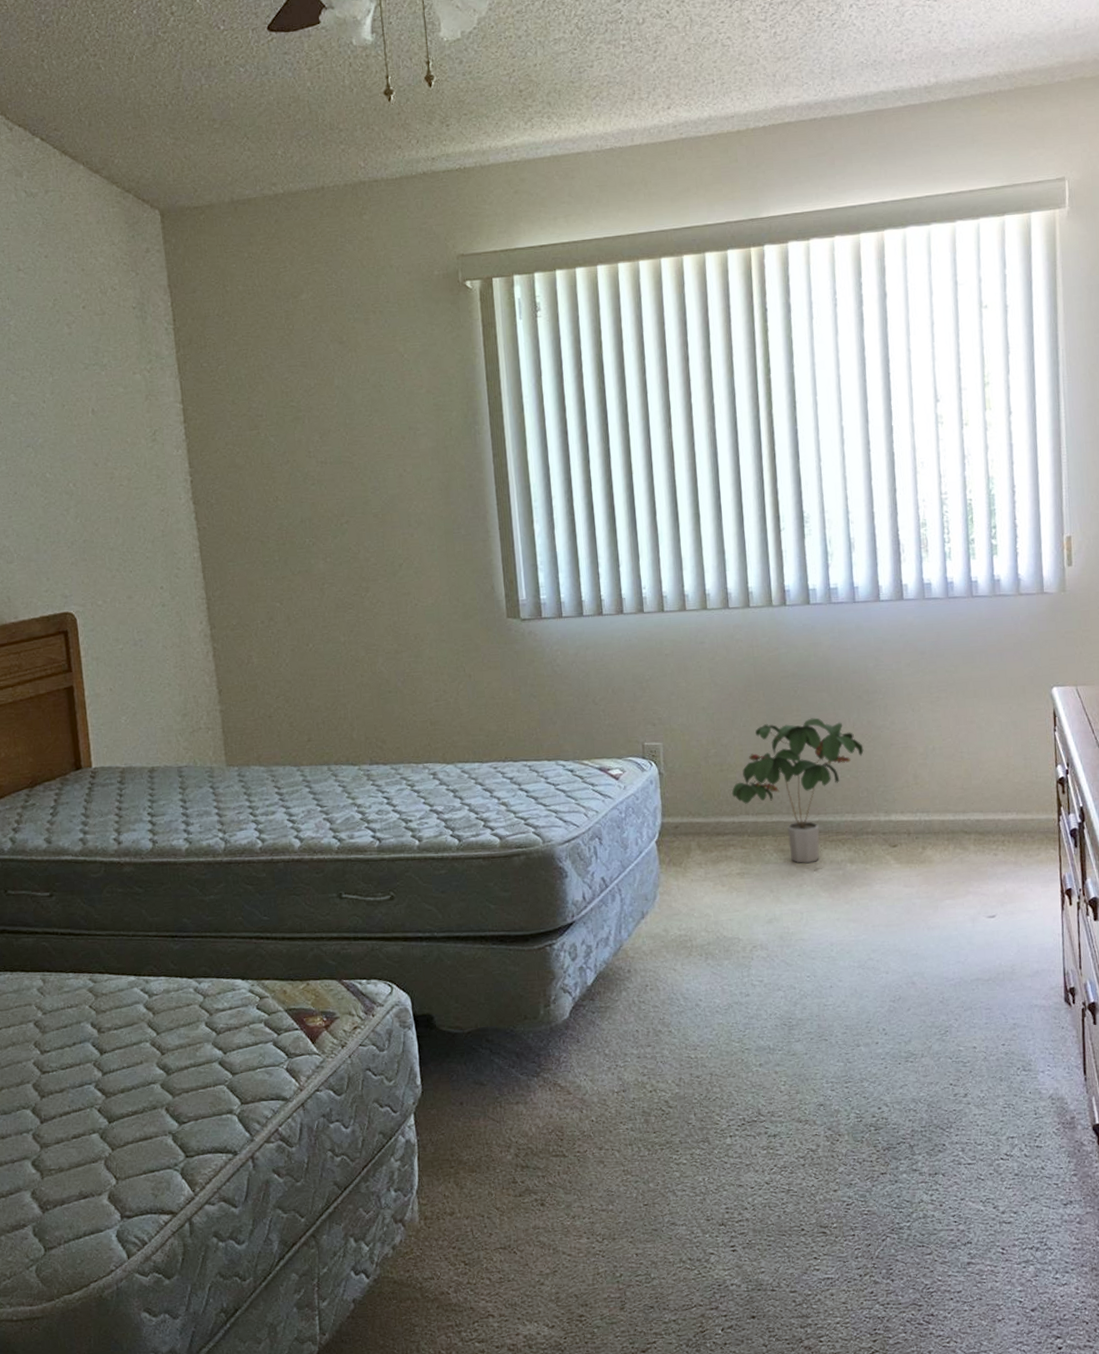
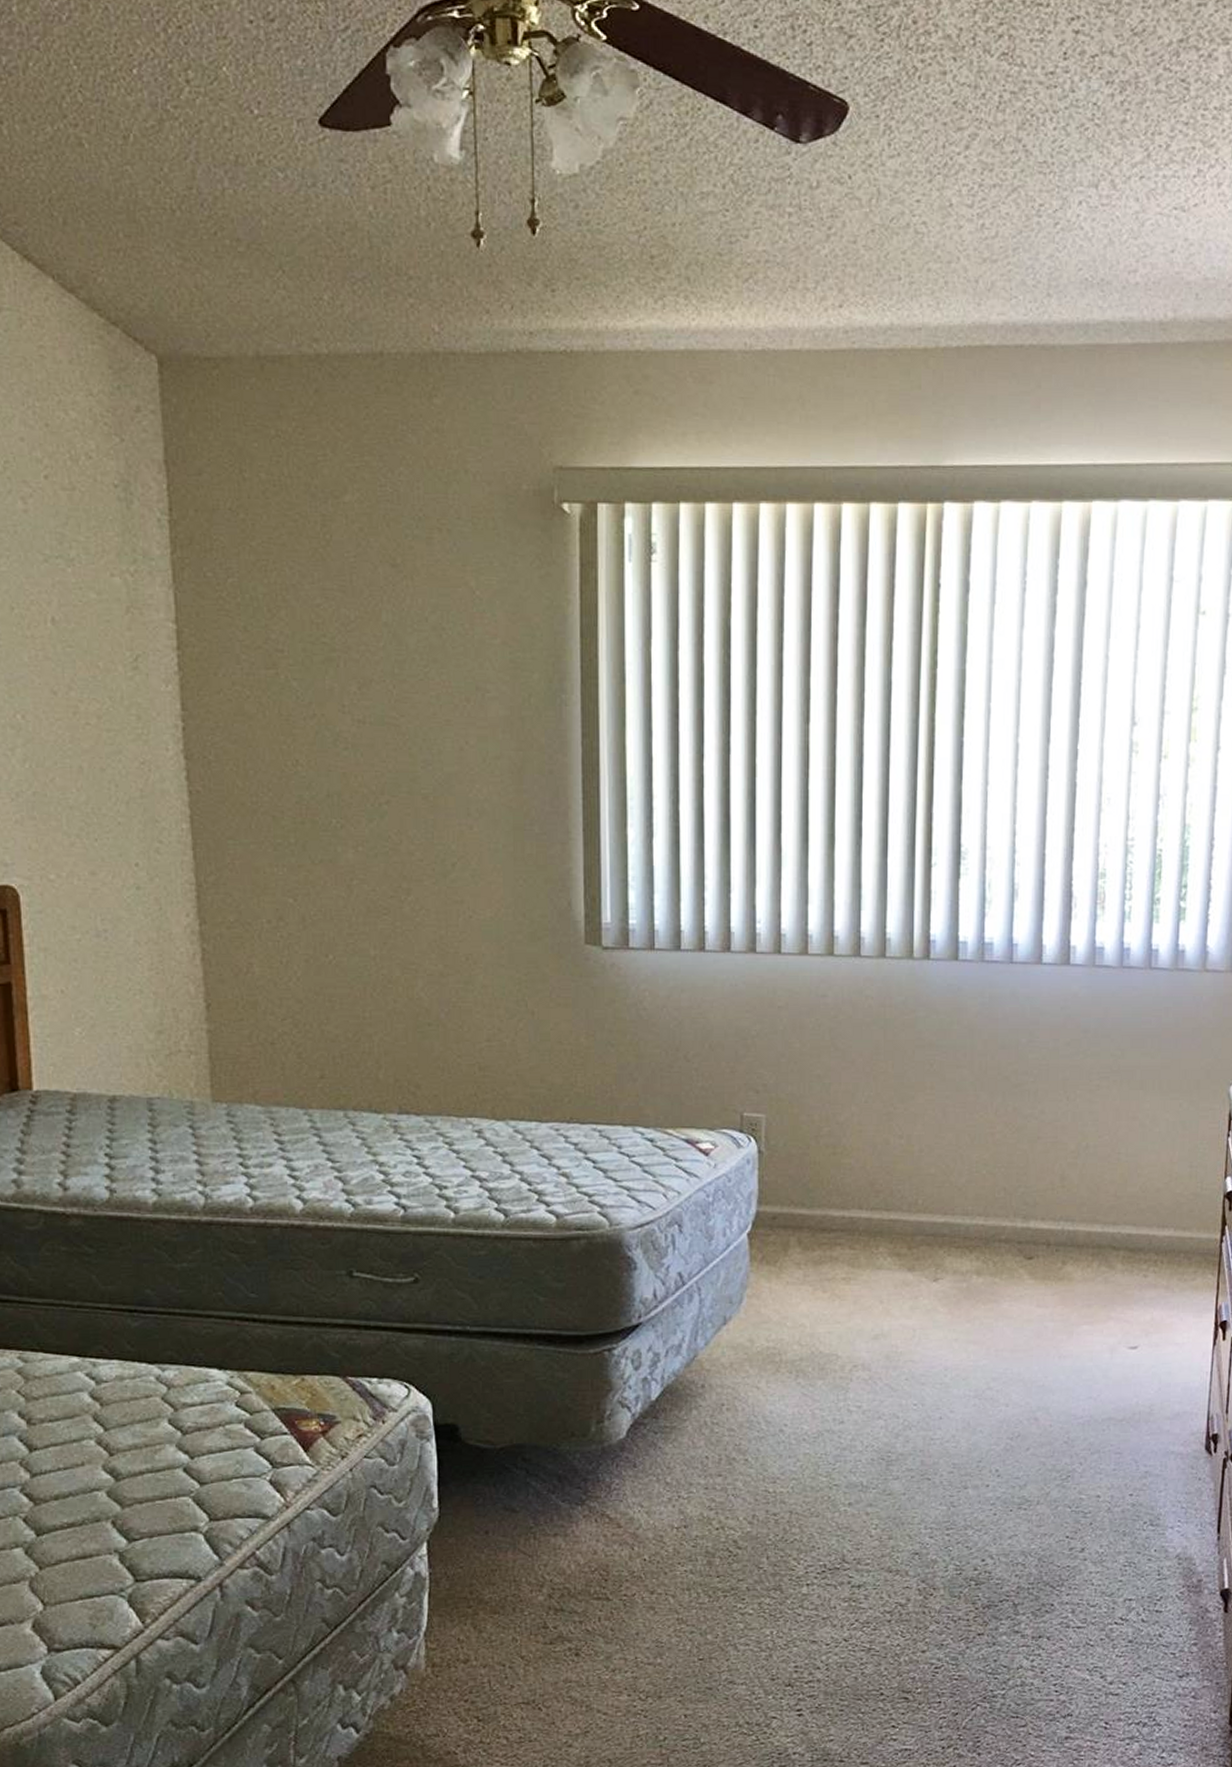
potted plant: present [731,718,864,863] -> none [844,1098,1005,1271]

